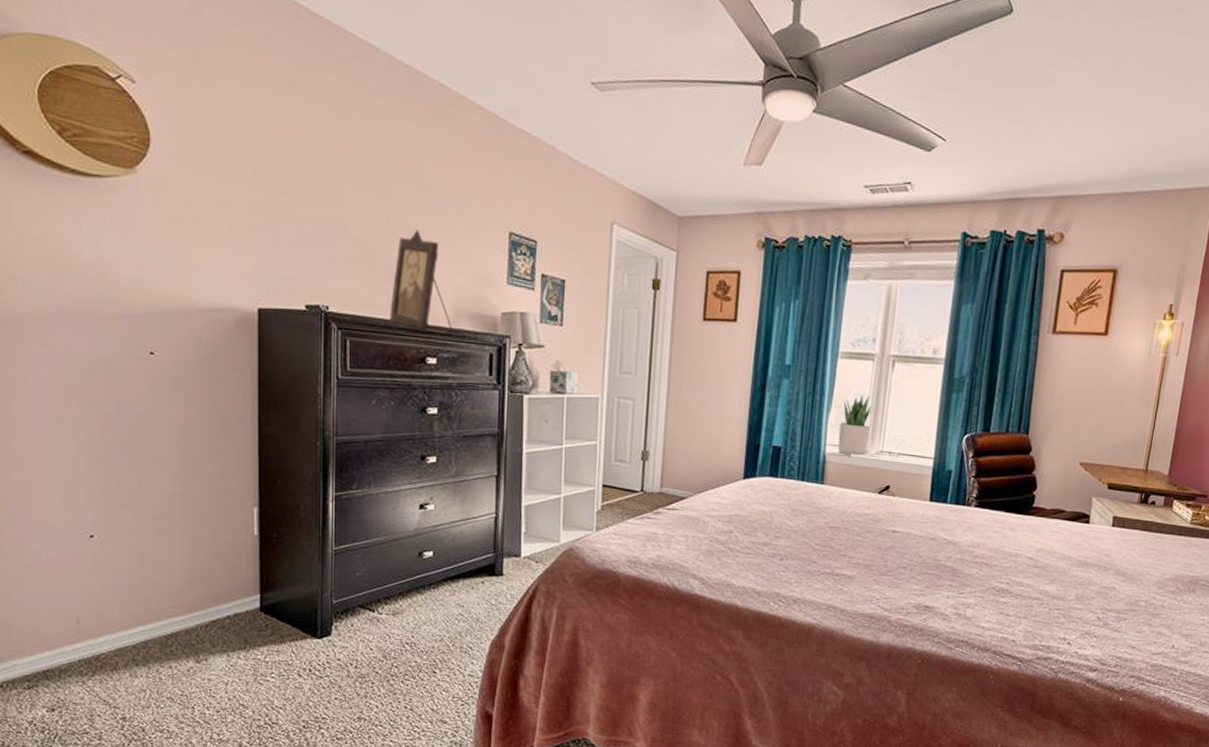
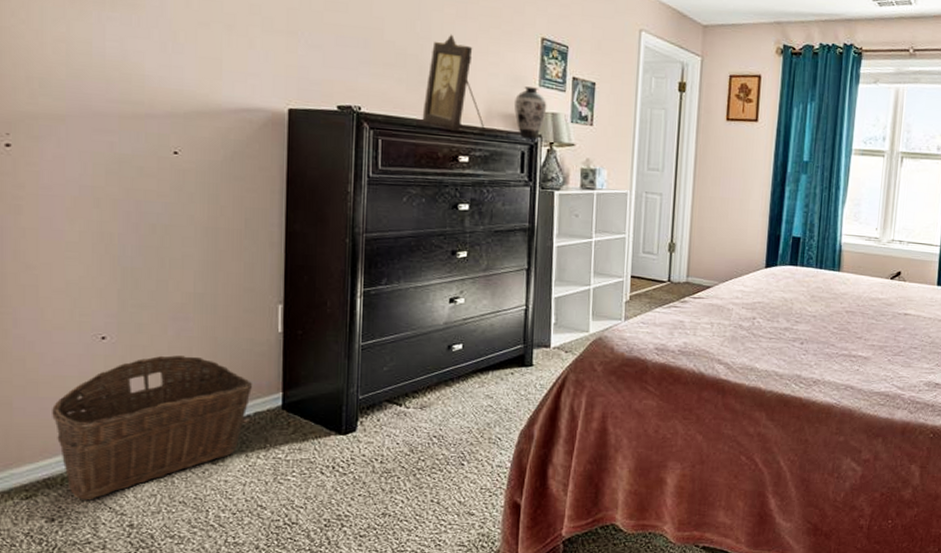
wicker basket: none [48,554,231,693] -> present [52,355,252,501]
decorative vase: none [481,284,516,341] -> present [513,86,547,140]
planter: present [838,395,872,456] -> none [852,188,883,245]

